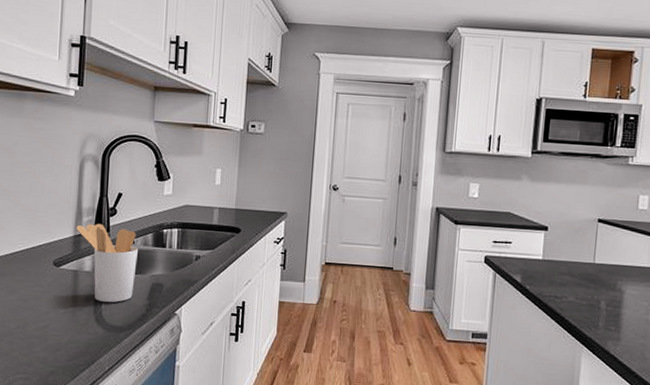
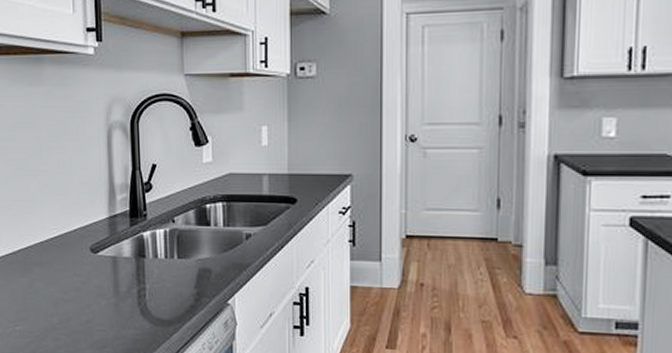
utensil holder: present [76,223,139,303] -> none [110,201,181,293]

